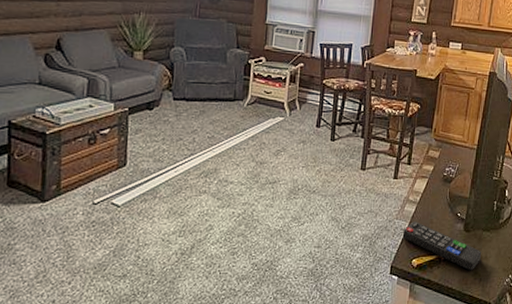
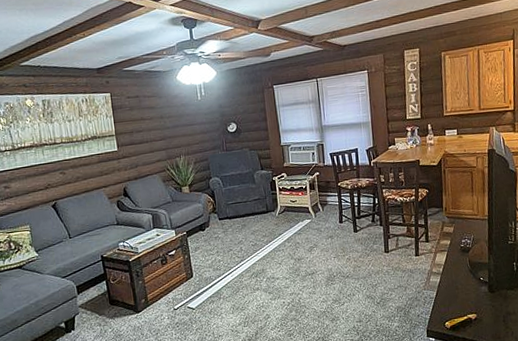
remote control: present [402,222,482,271] -> none [432,290,510,326]

